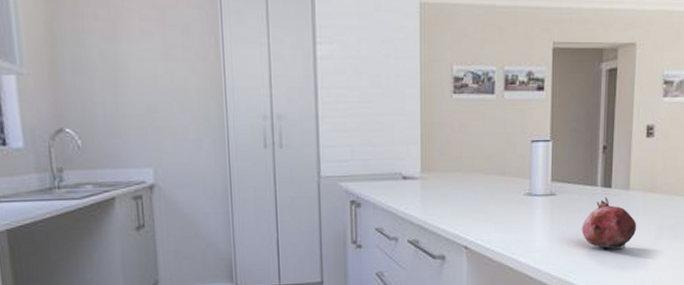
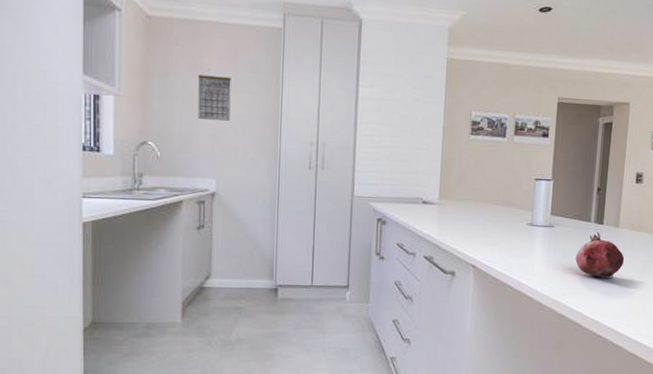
calendar: none [119,34,163,98] -> present [198,69,231,122]

